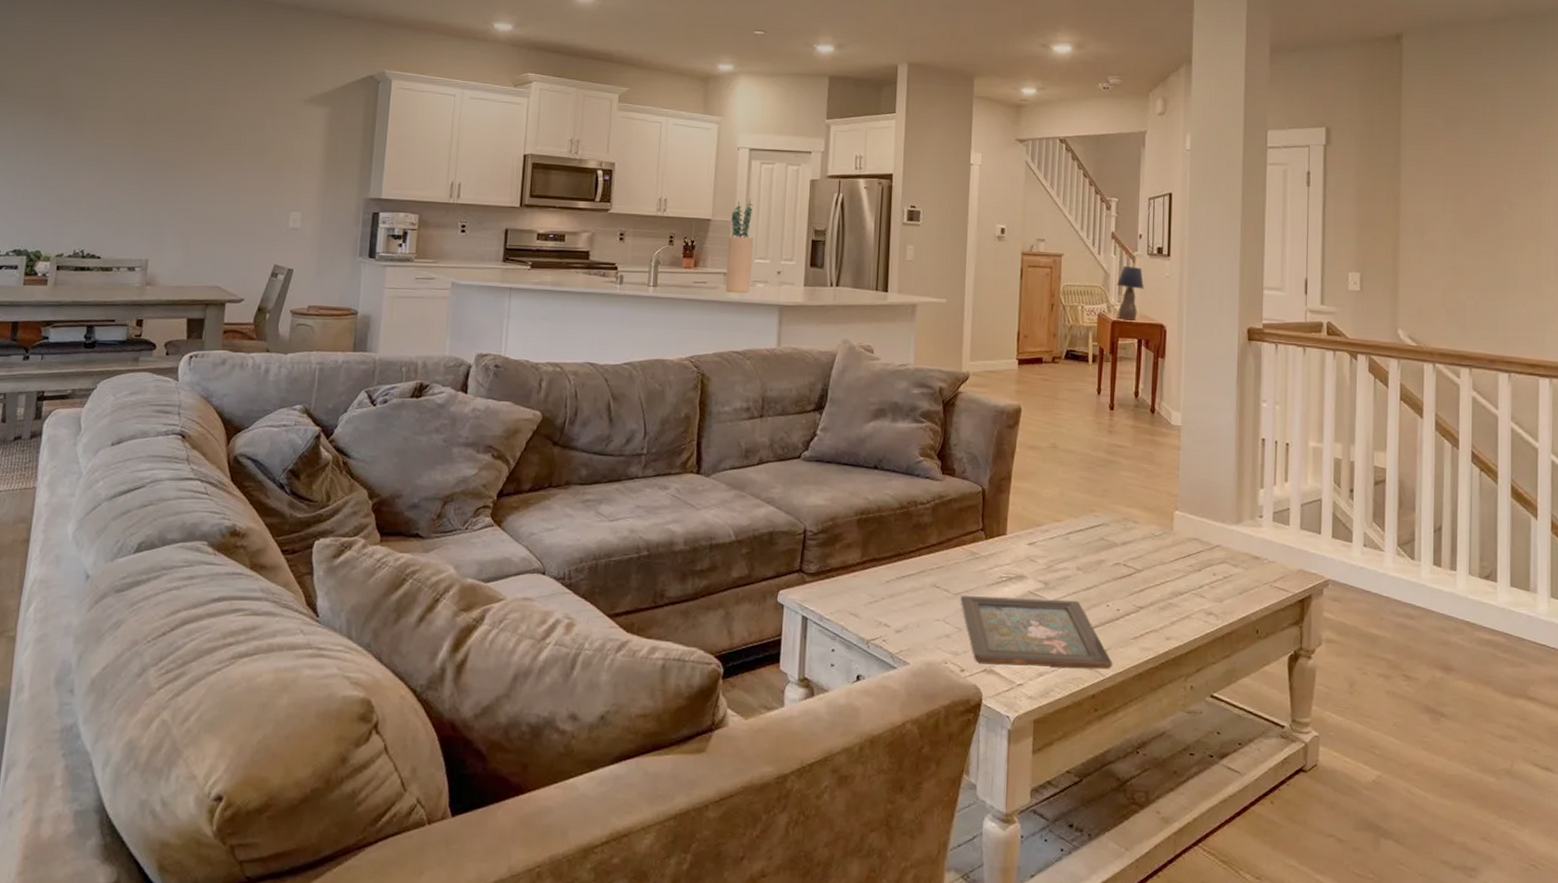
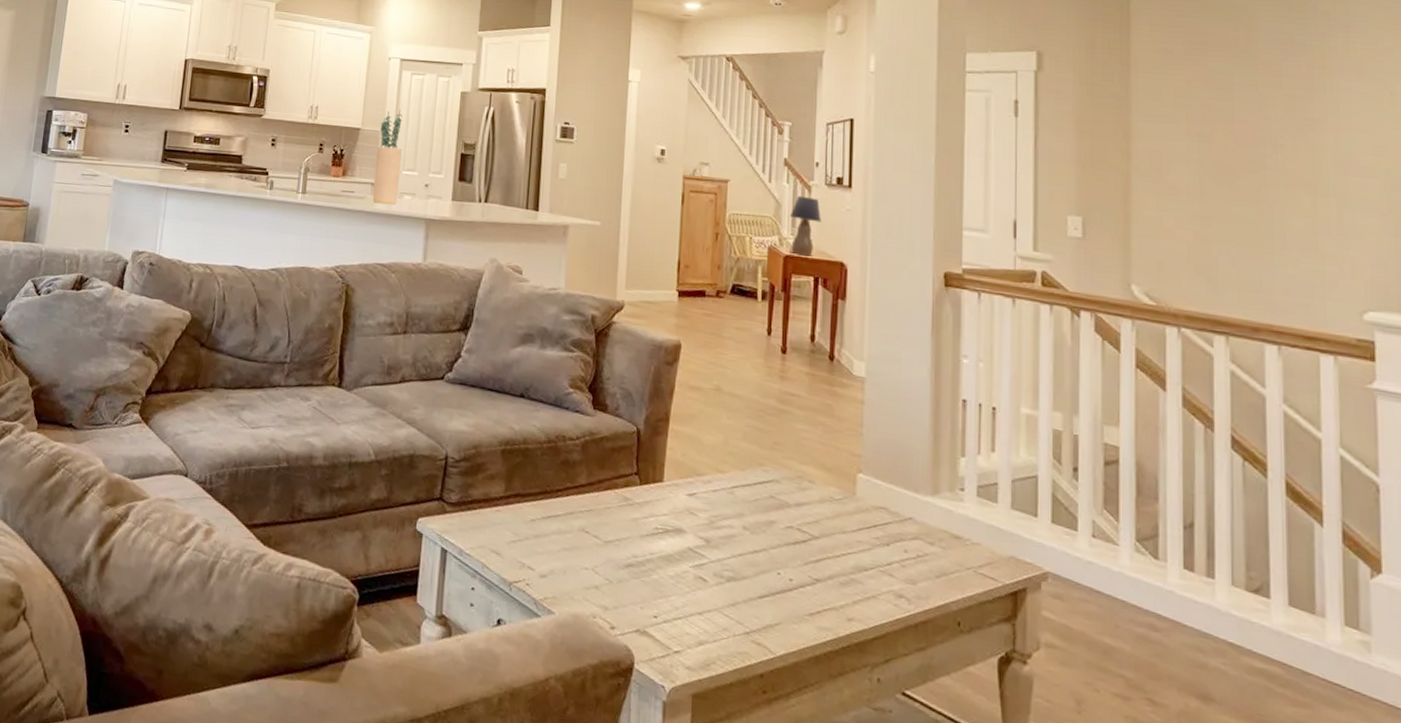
decorative tray: present [960,596,1113,669] -> none [611,544,785,646]

